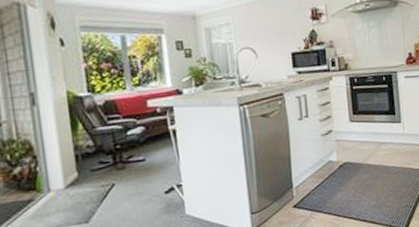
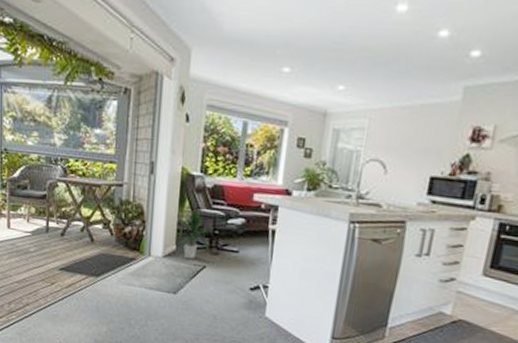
indoor plant: none [74,128,115,183] -> present [174,209,210,260]

